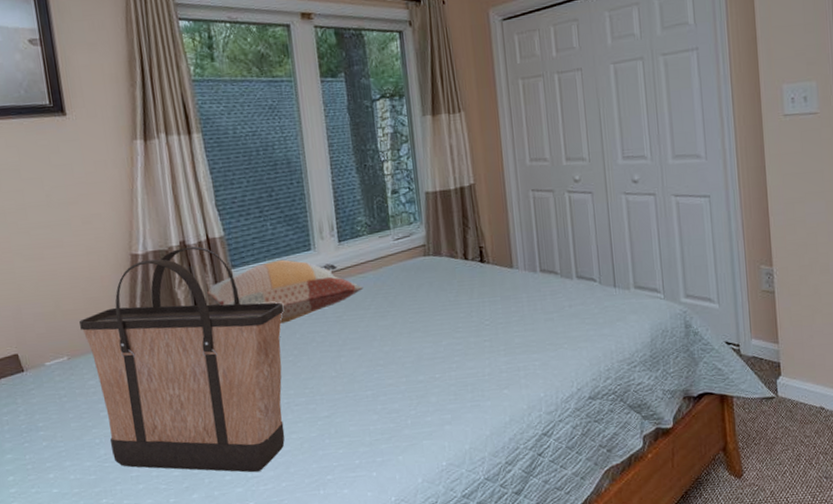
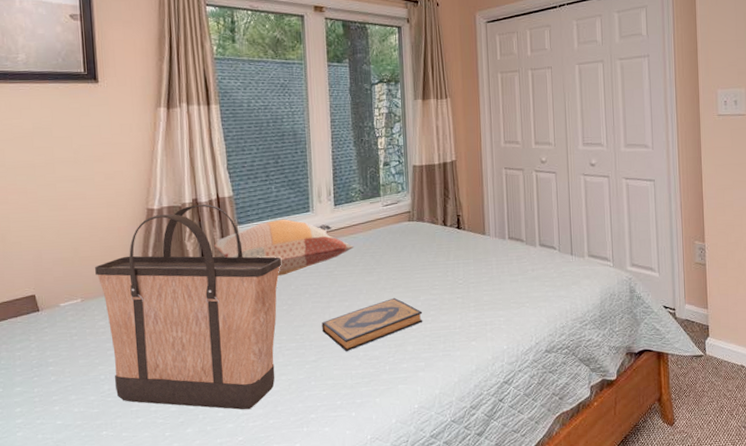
hardback book: none [333,343,447,406] -> present [322,297,423,352]

